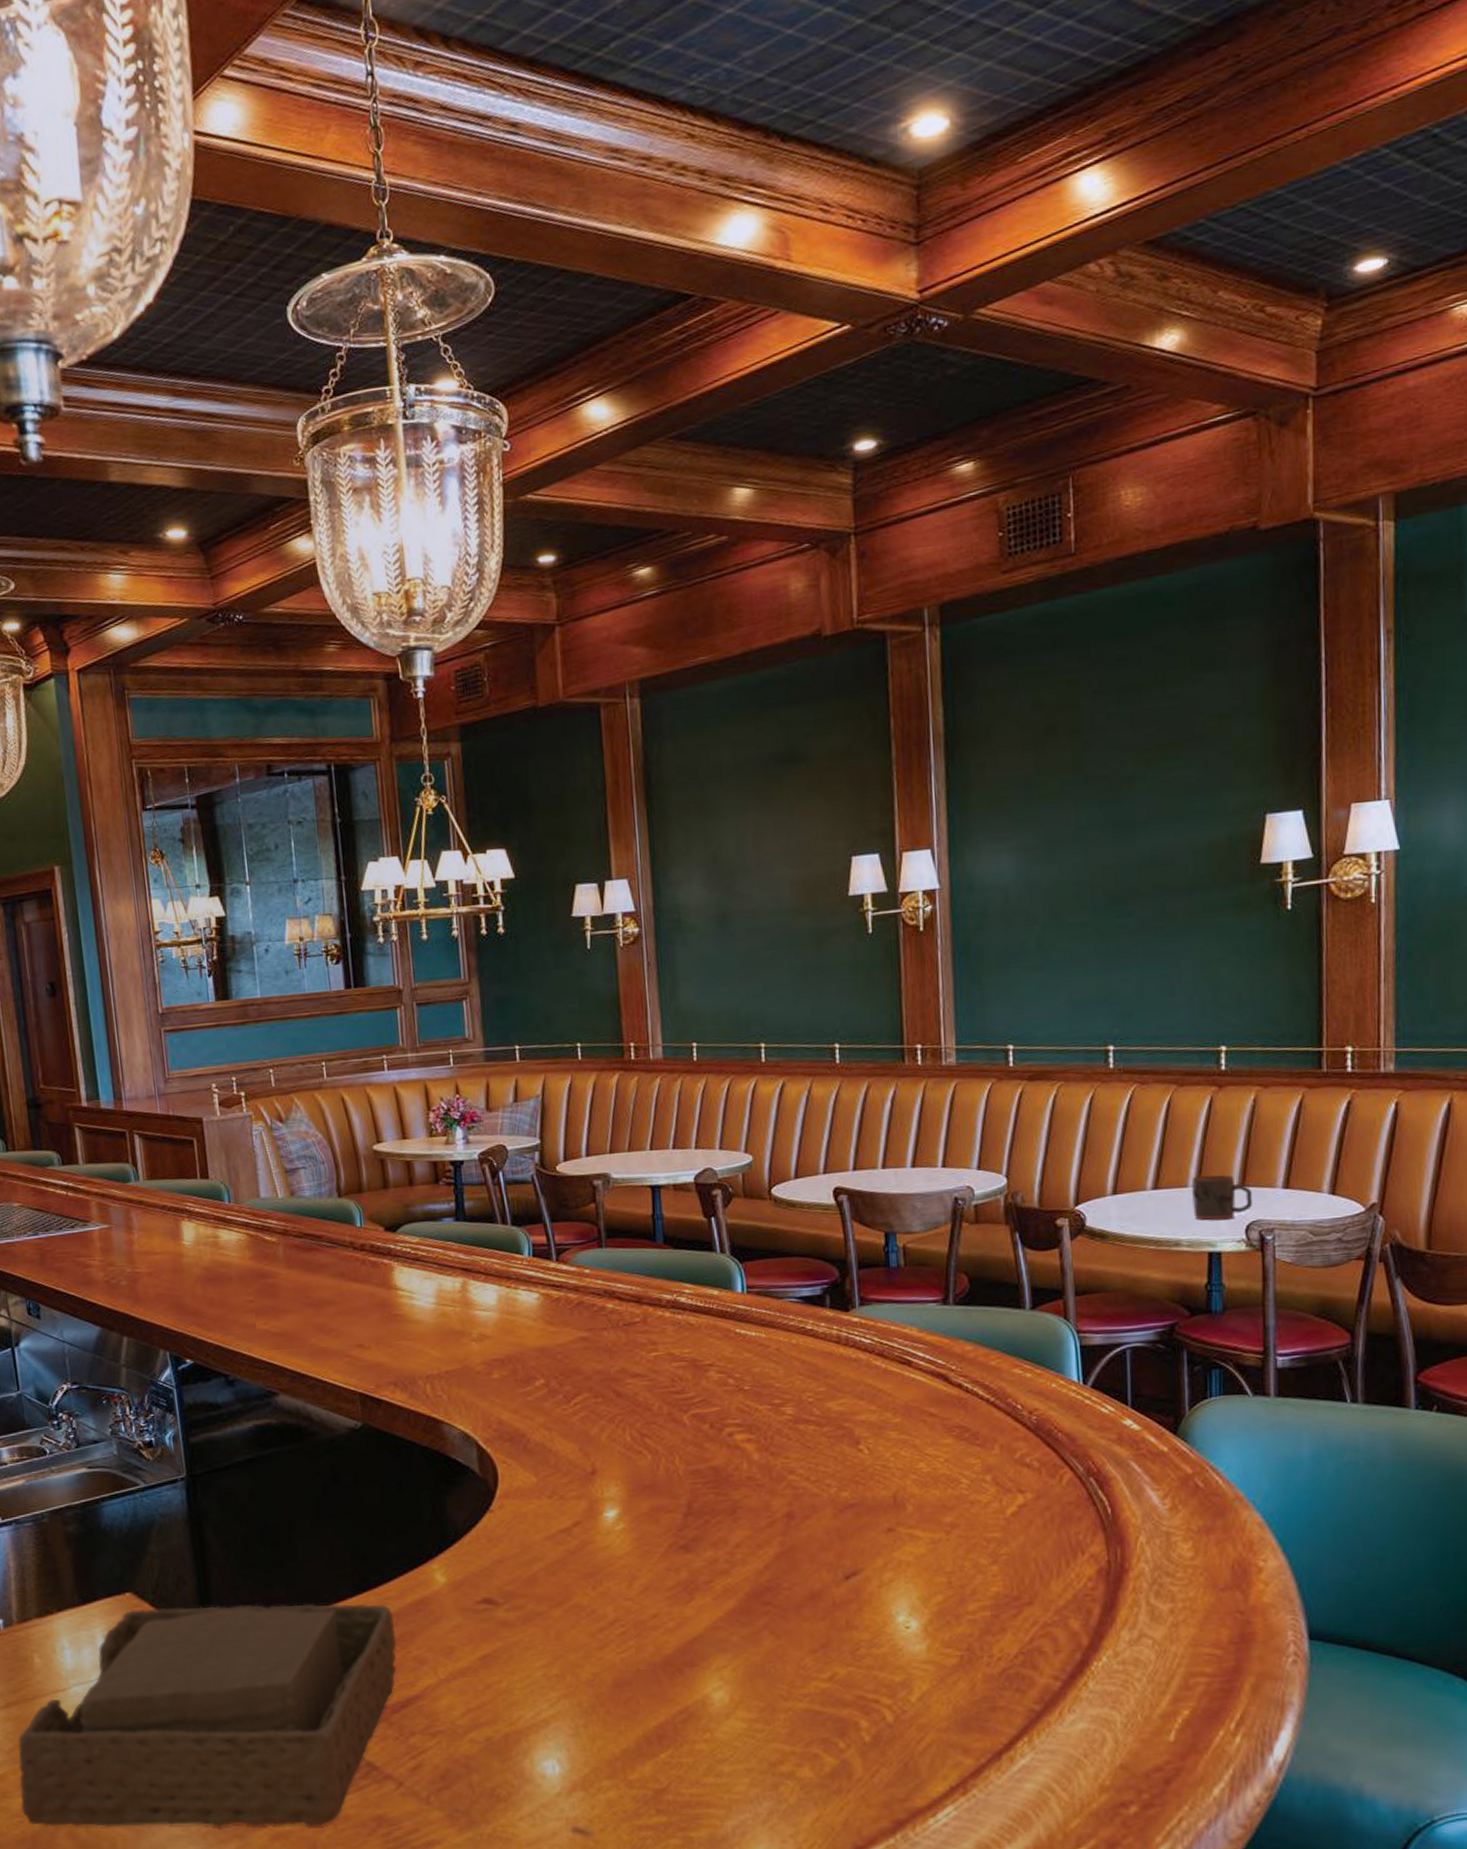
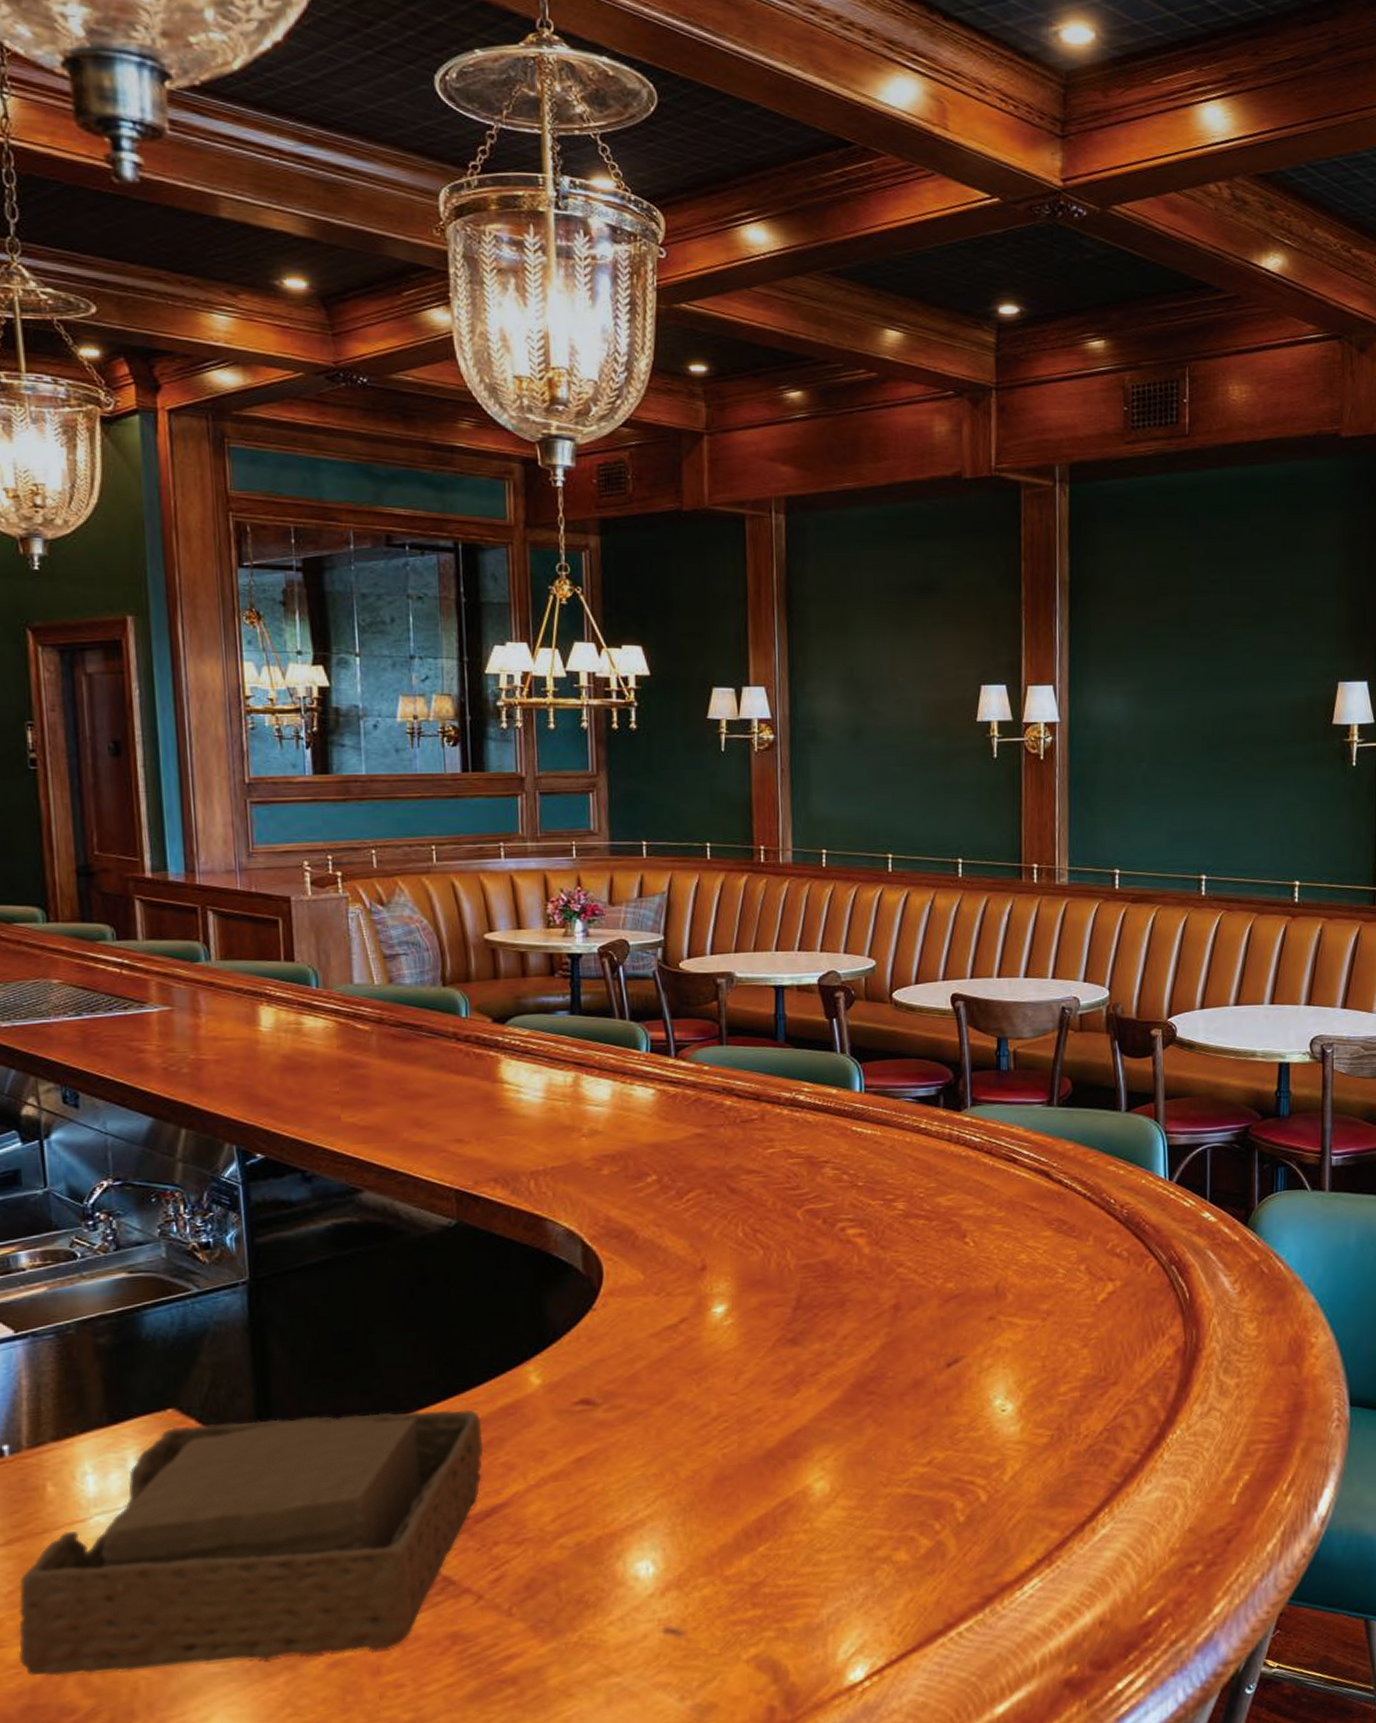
mug: present [1192,1174,1253,1220] -> none [1267,994,1317,1034]

